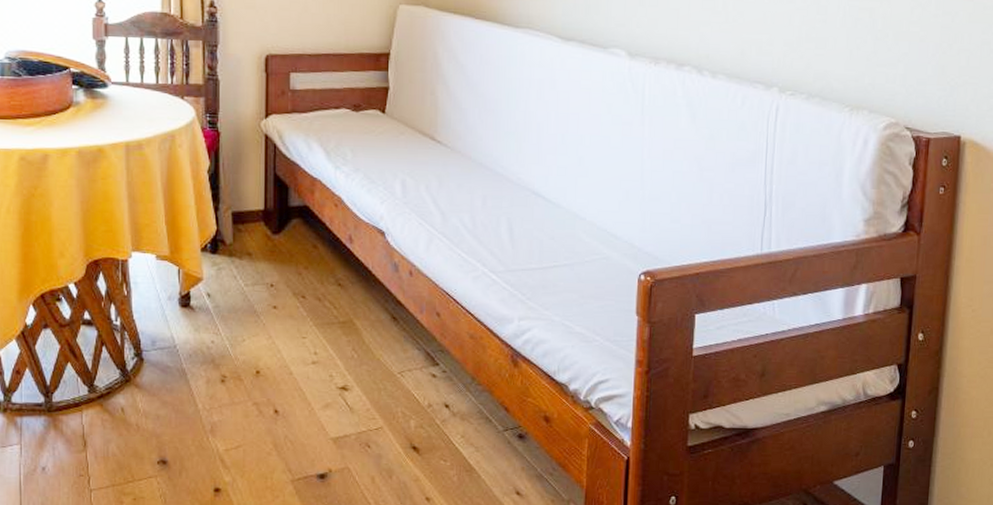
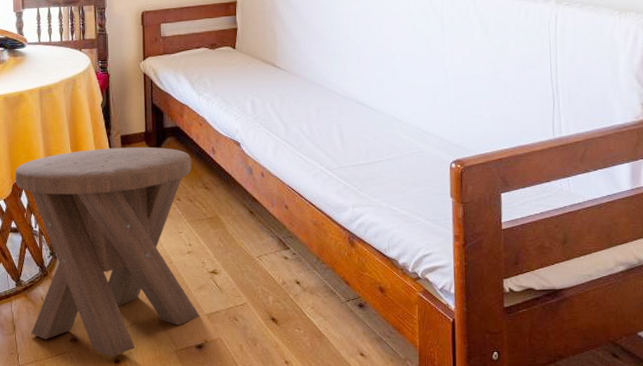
music stool: none [89,226,324,485] -> present [14,147,200,357]

